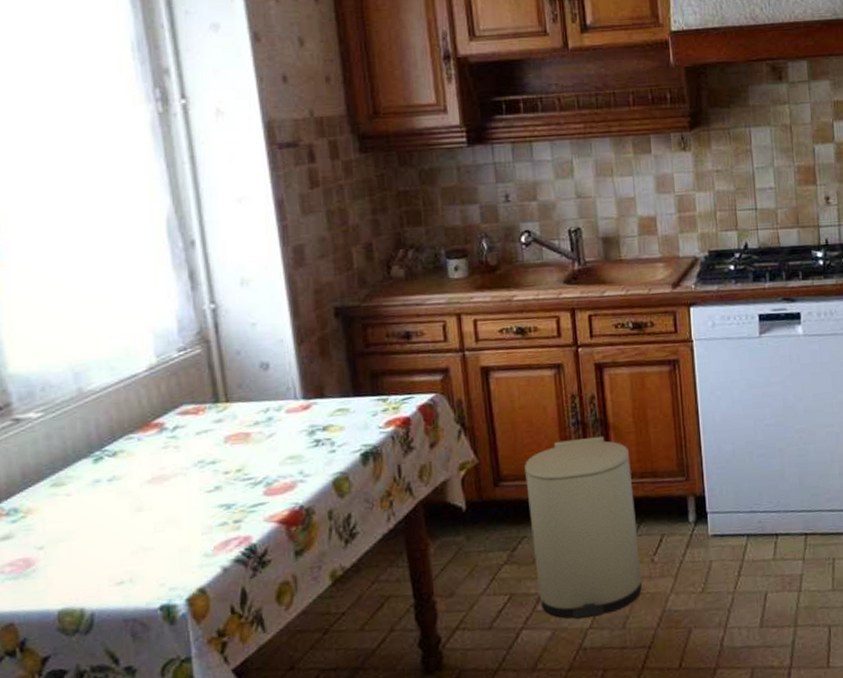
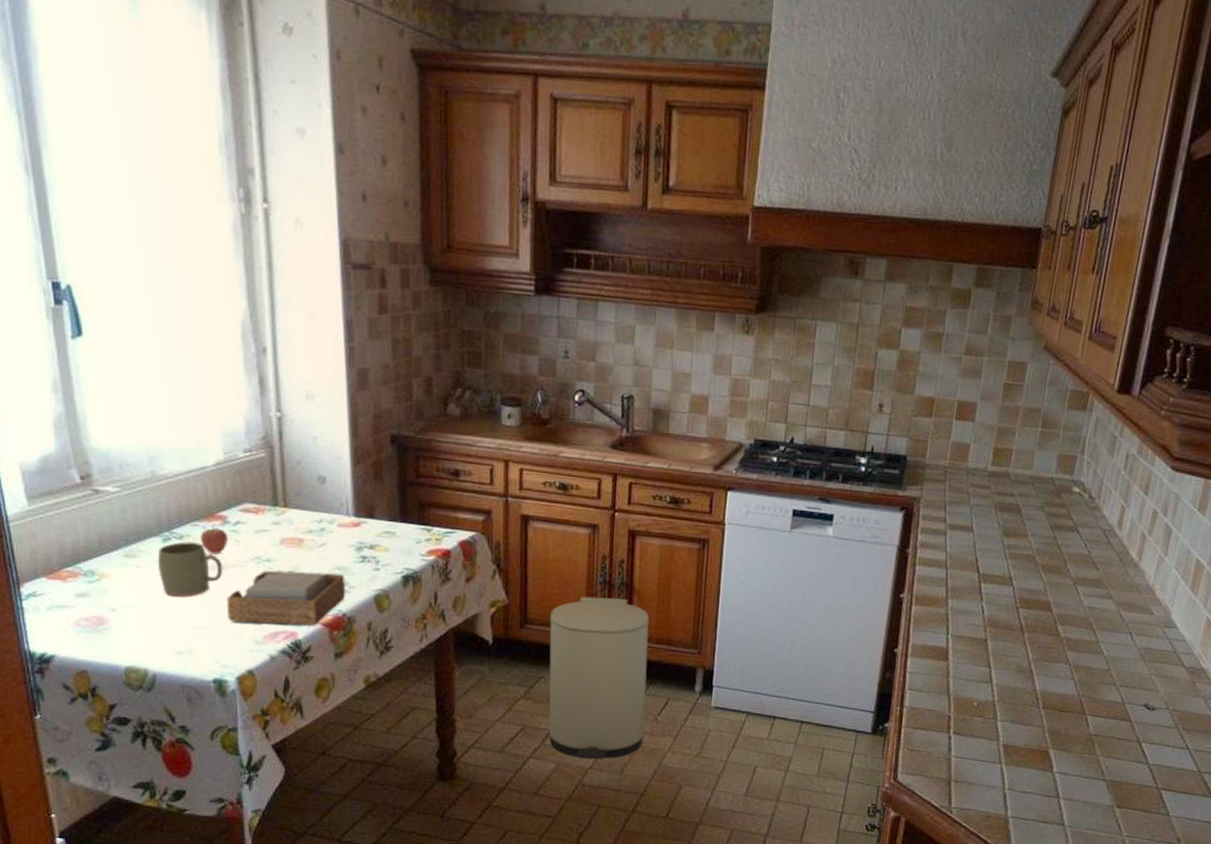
mug: none [88,456,163,521] -> present [157,541,223,597]
fruit: none [135,433,167,467] -> present [200,523,229,554]
napkin holder: none [169,463,302,538] -> present [226,570,346,626]

